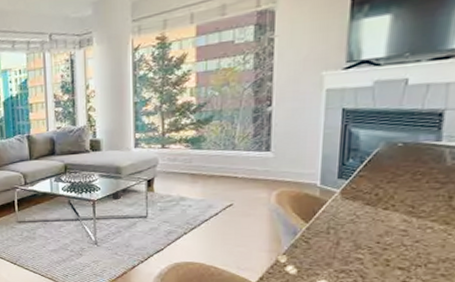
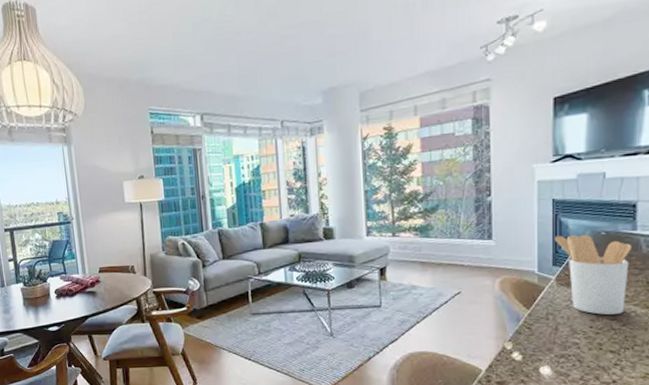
utensil holder: none [341,145,435,231] -> present [554,234,632,316]

